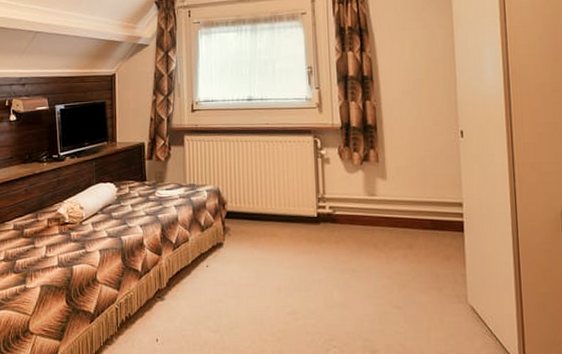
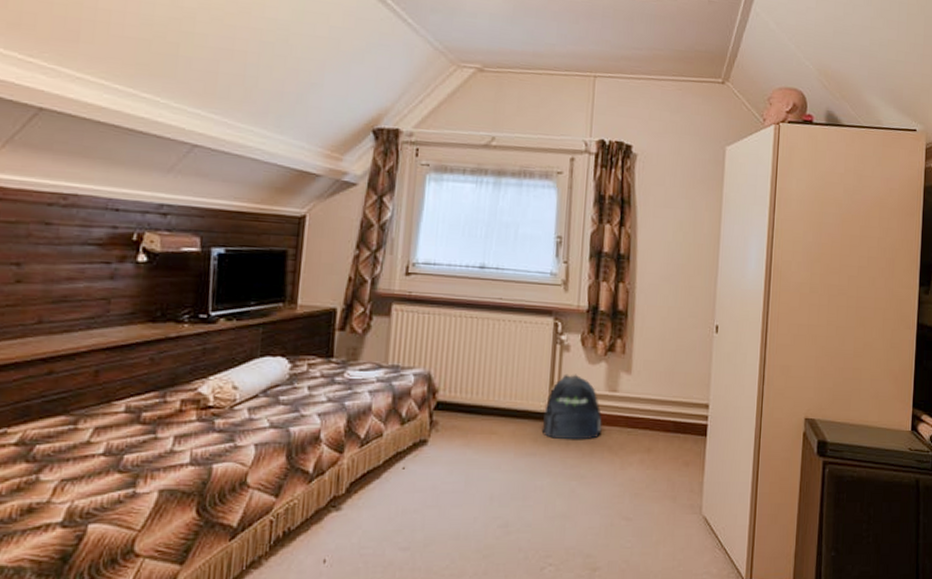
backpack: none [314,182,367,240] -> present [541,374,603,440]

